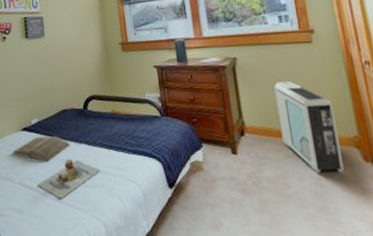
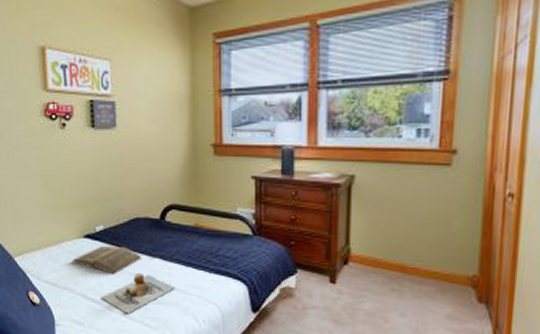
air purifier: present [274,81,344,174] -> none [390,209,458,312]

